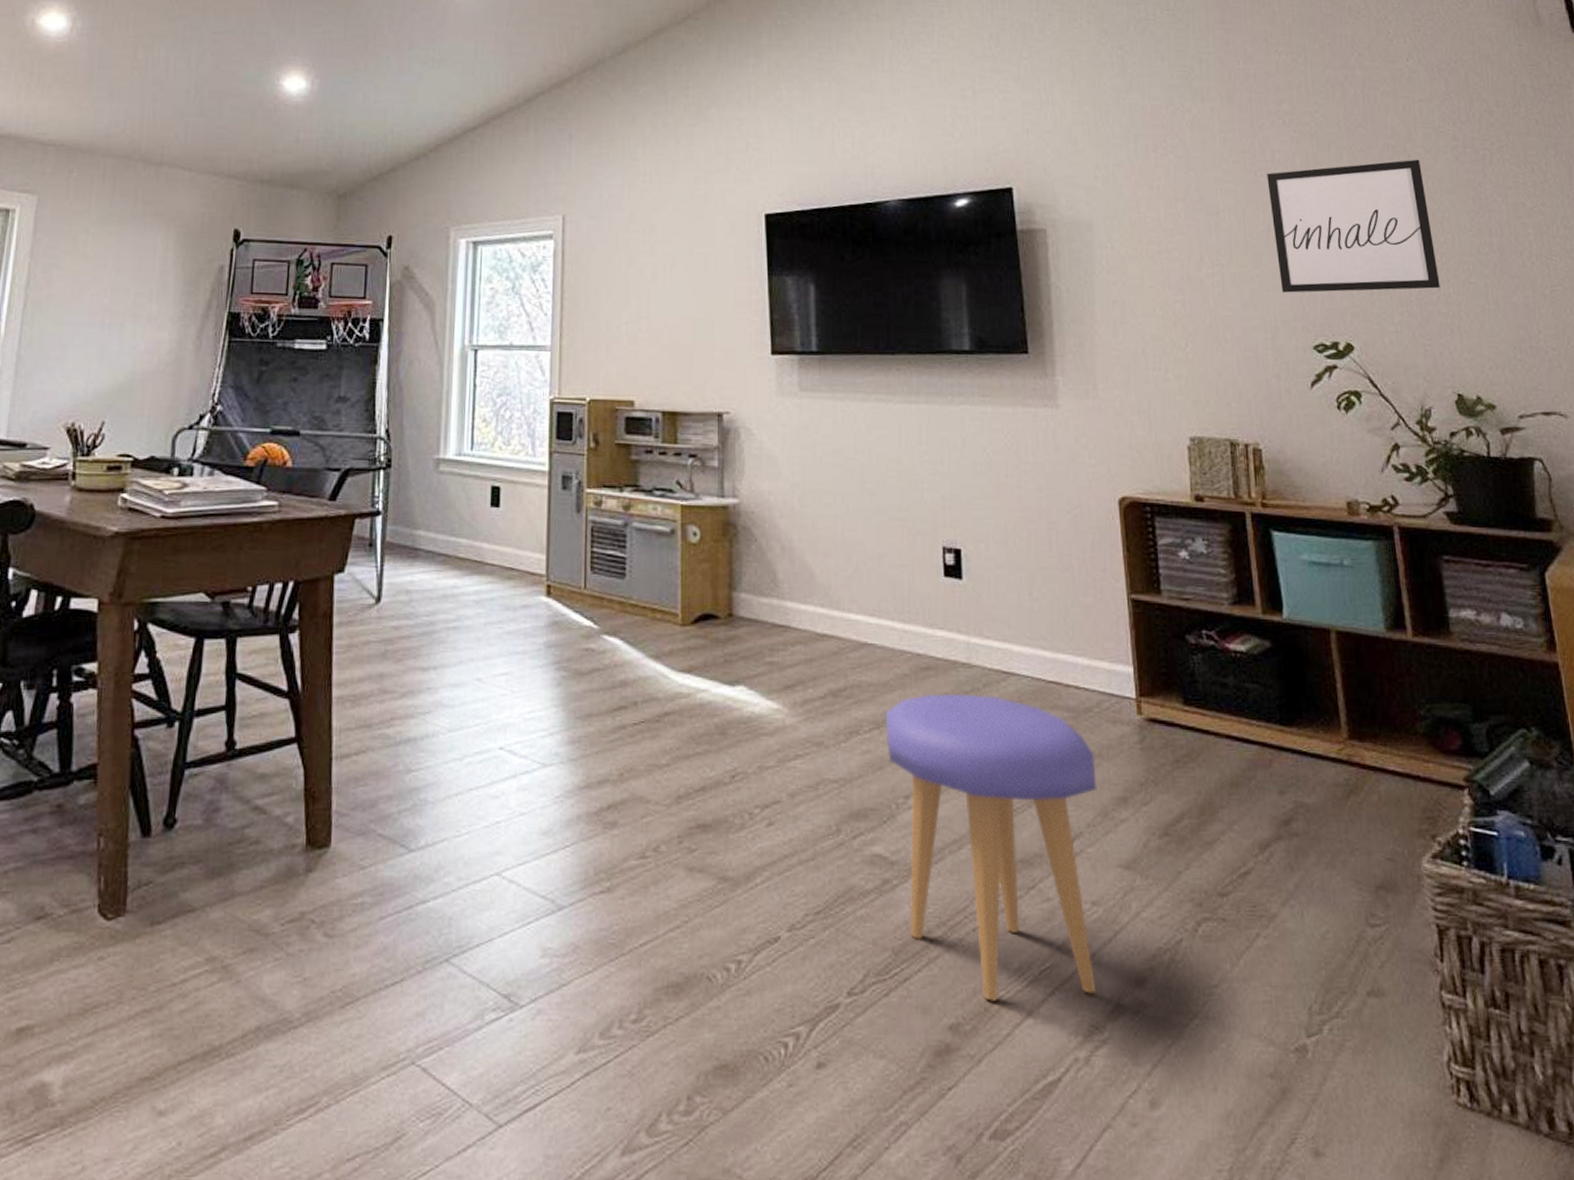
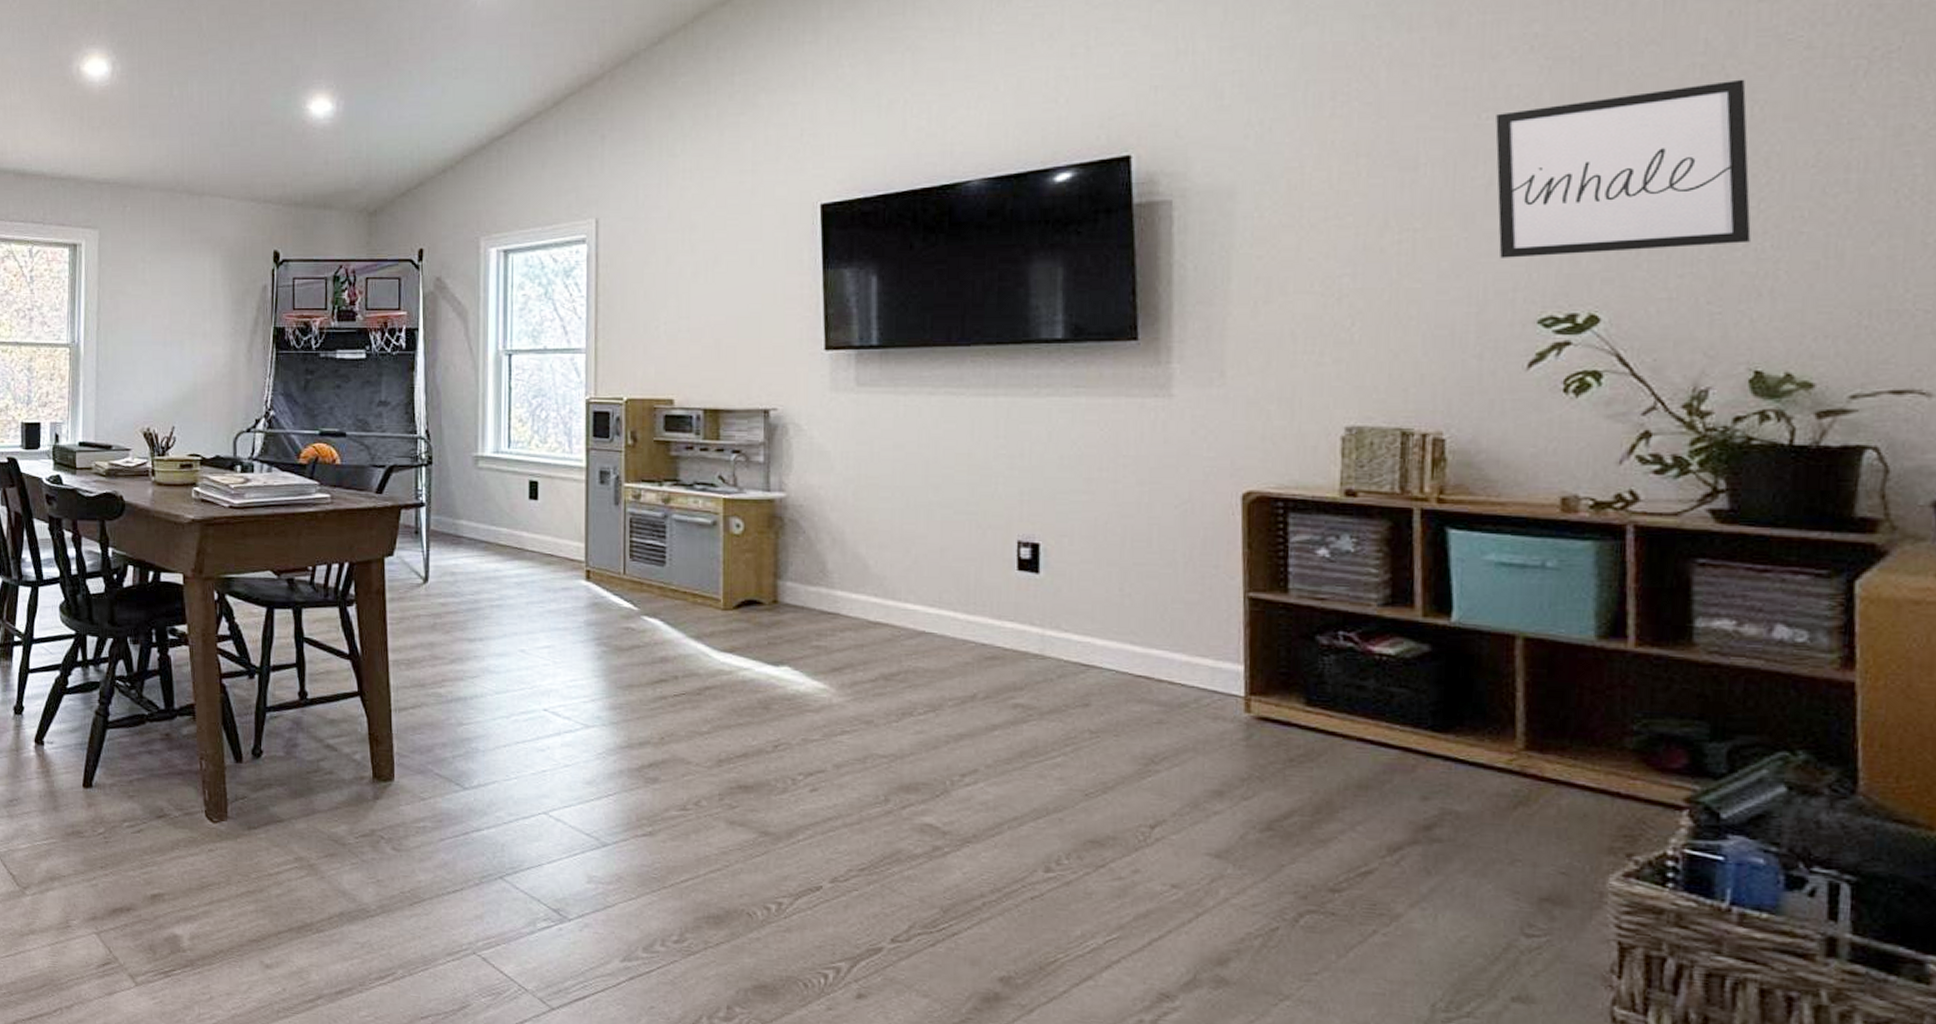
stool: present [885,693,1097,1001] -> none [942,681,1188,966]

